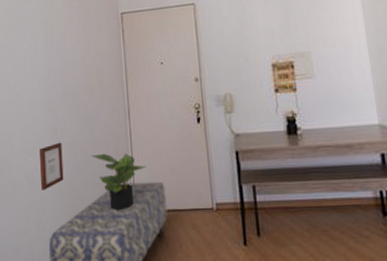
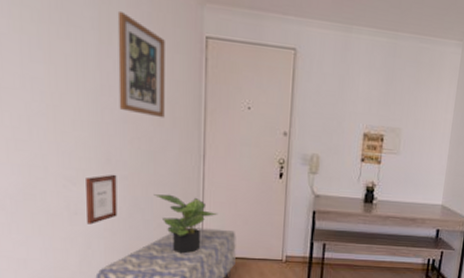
wall art: none [57,10,95,87] -> present [117,10,165,118]

